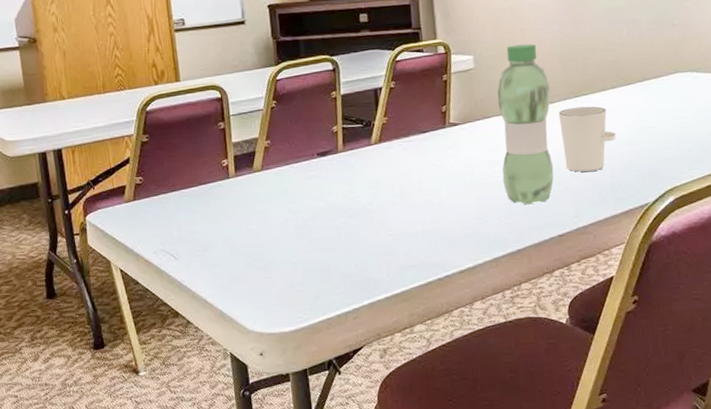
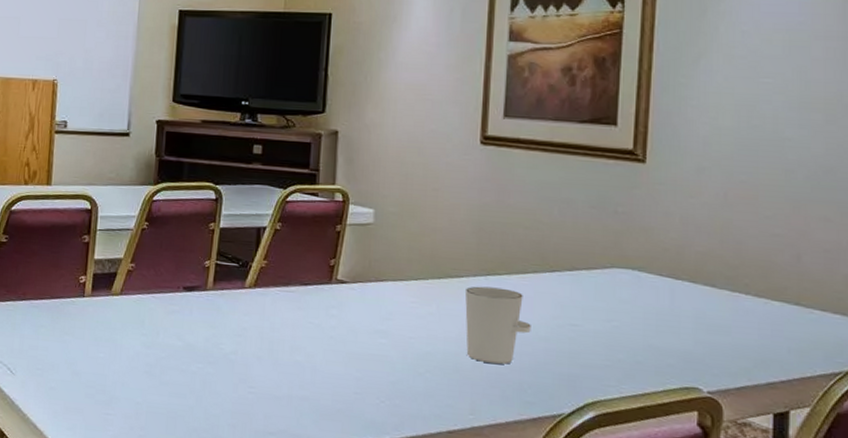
water bottle: present [498,44,554,205] -> none [389,205,459,389]

